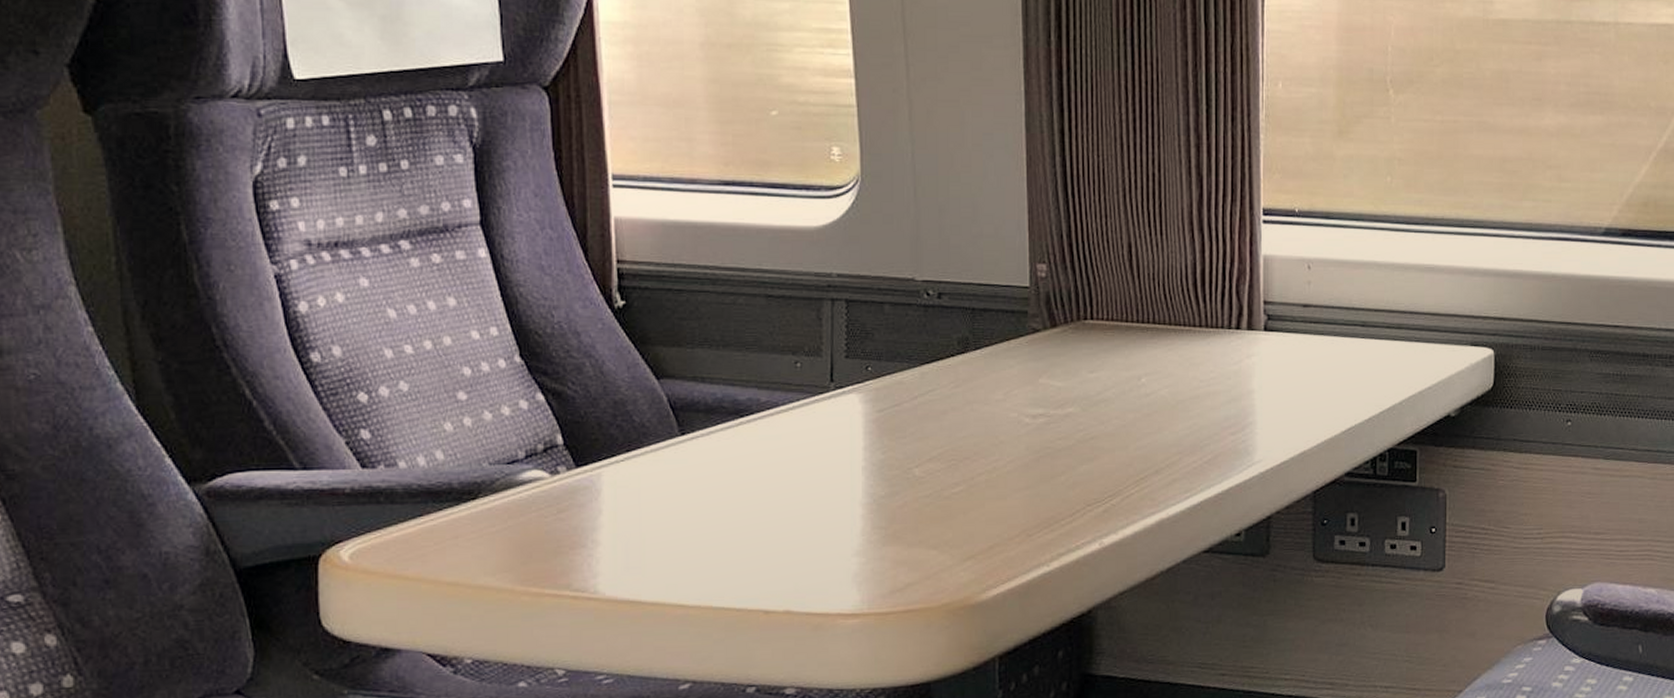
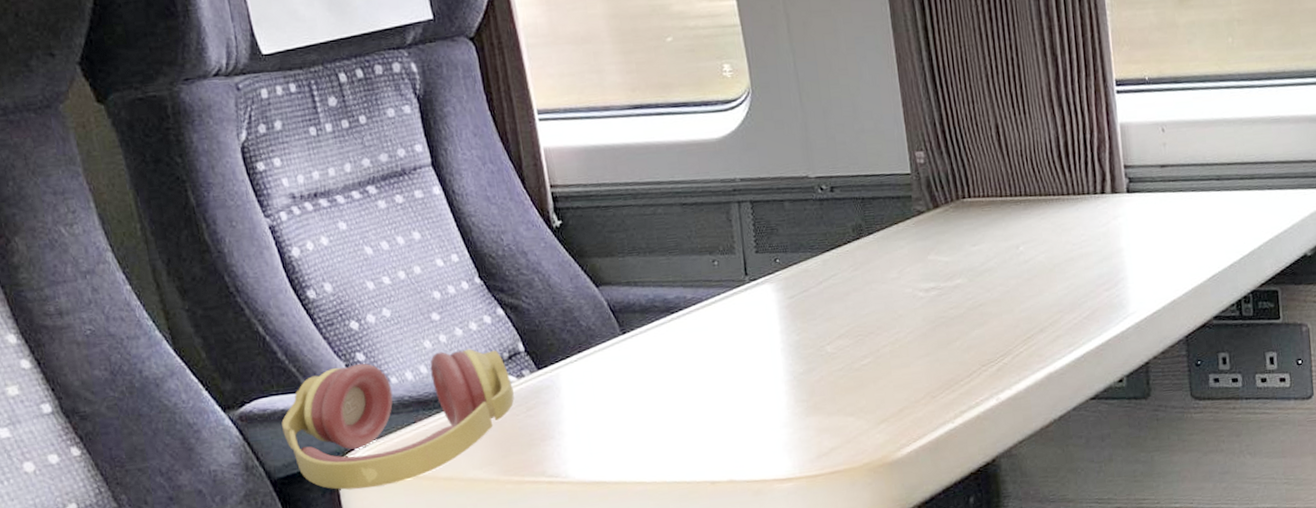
headphones: none [258,436,544,588] -> present [281,348,515,490]

